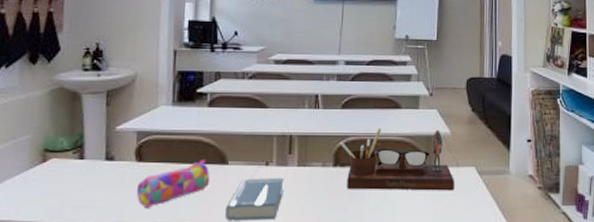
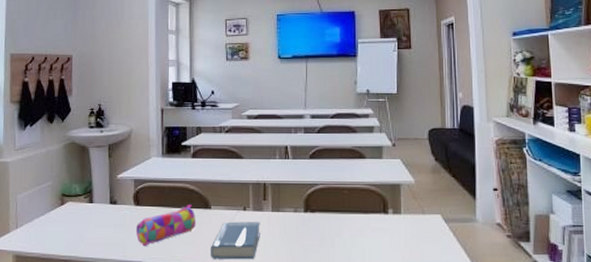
desk organizer: present [340,129,454,191] -> none [310,178,421,237]

